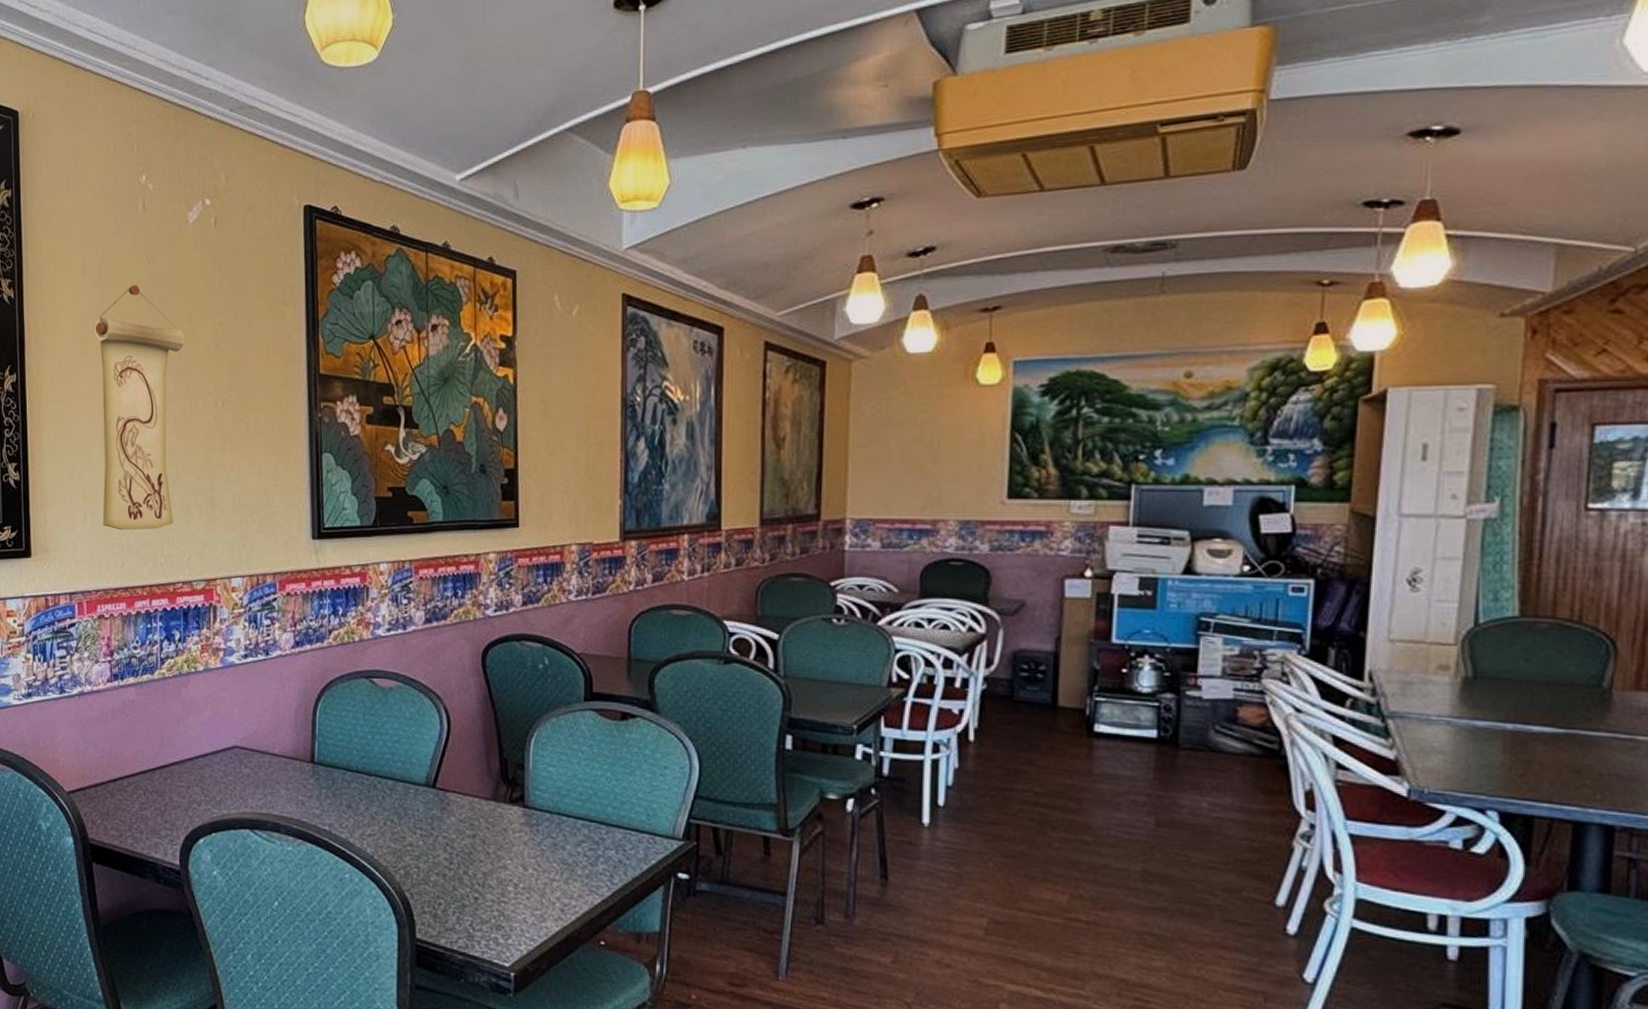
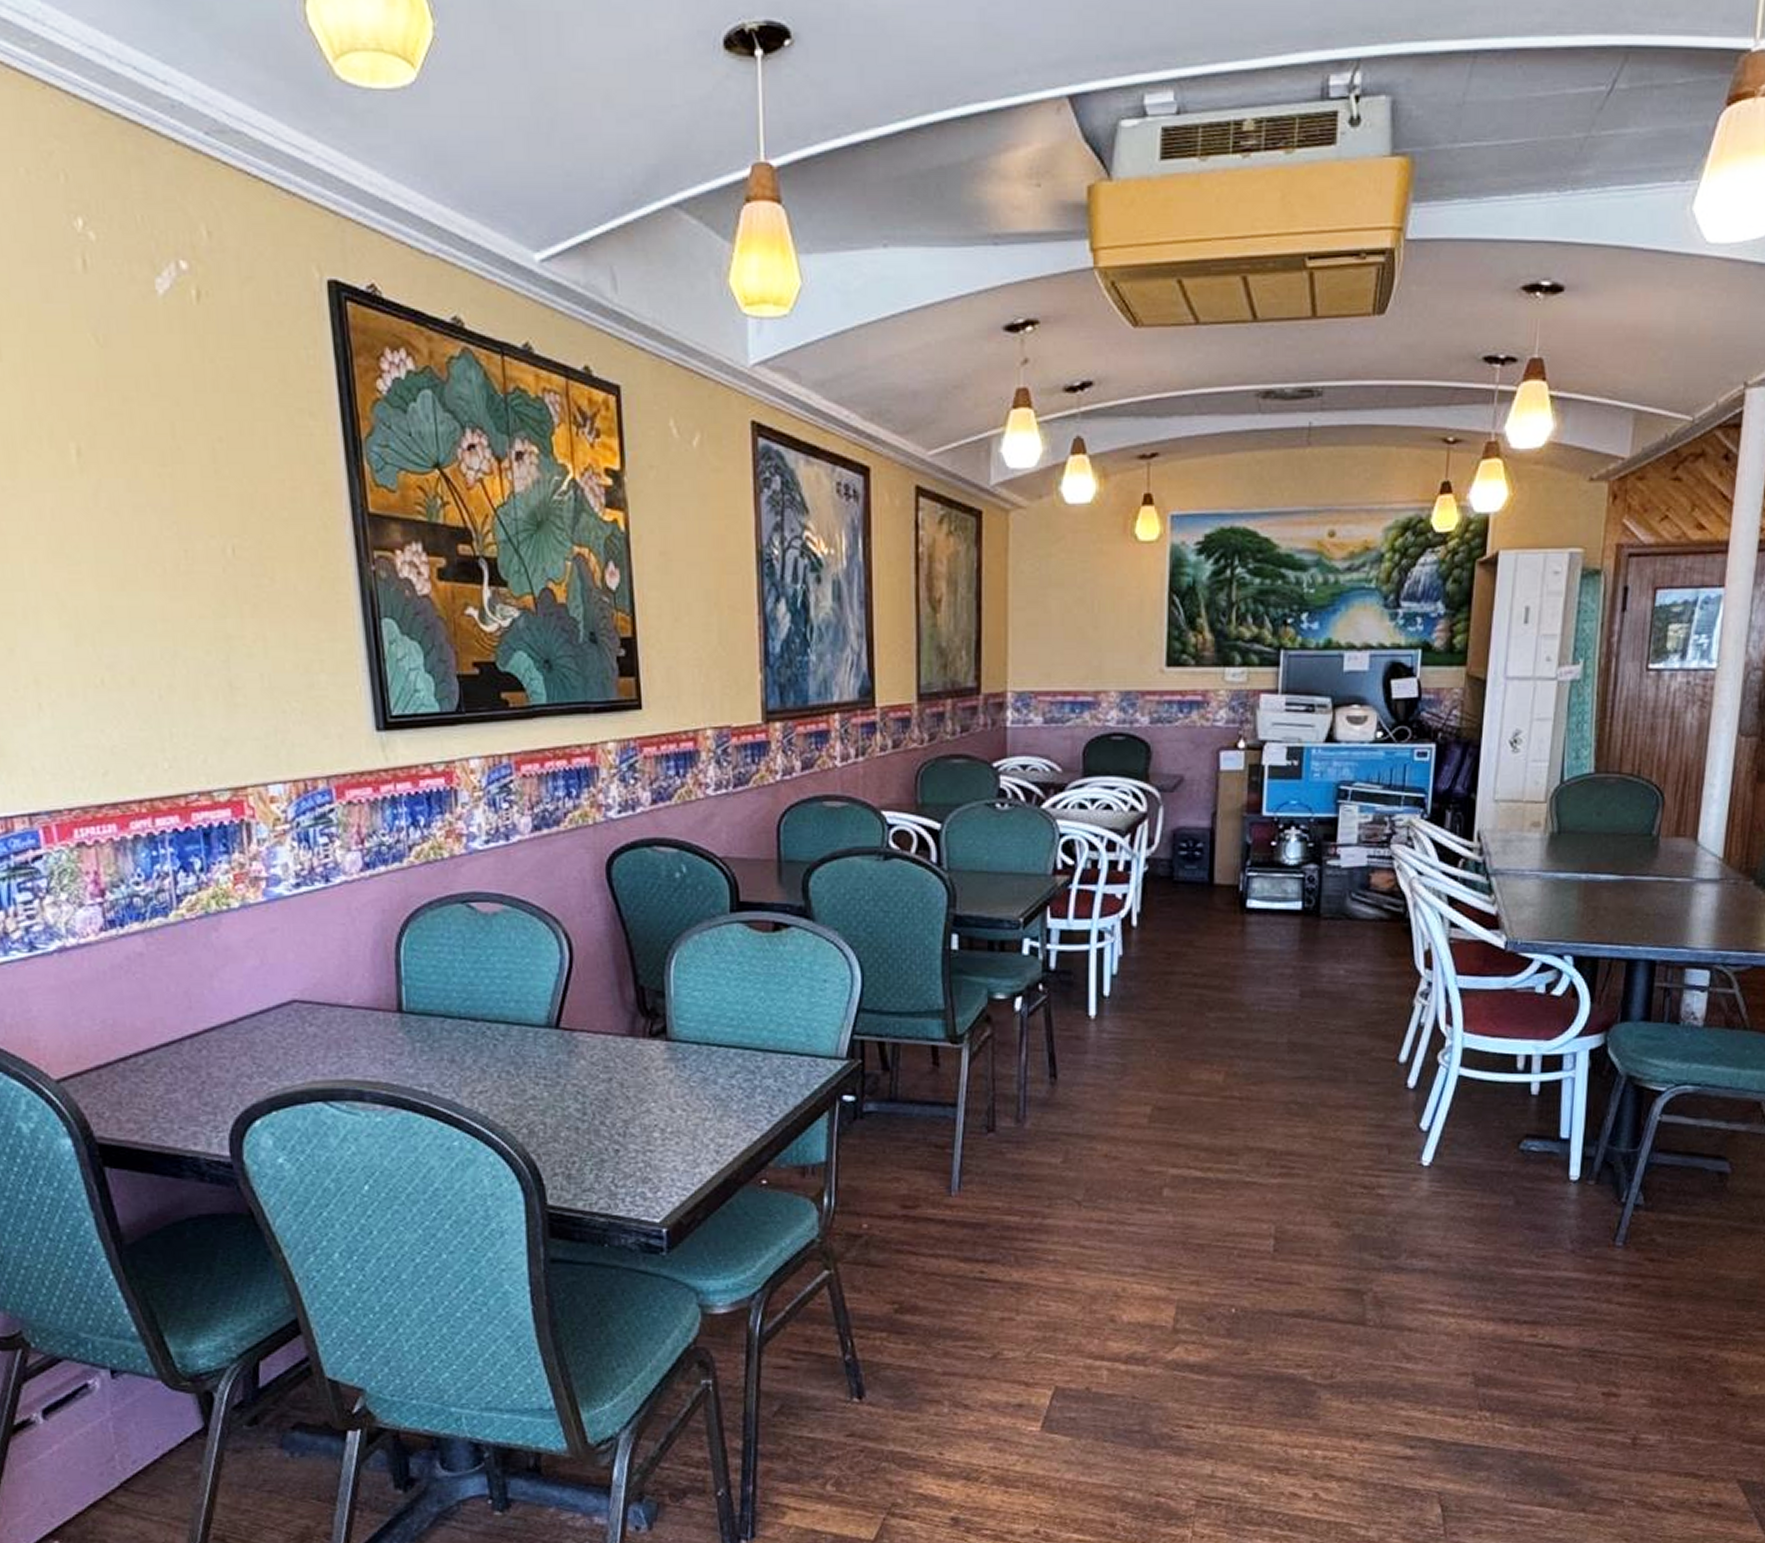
wall scroll: present [94,285,184,530] -> none [23,379,178,726]

